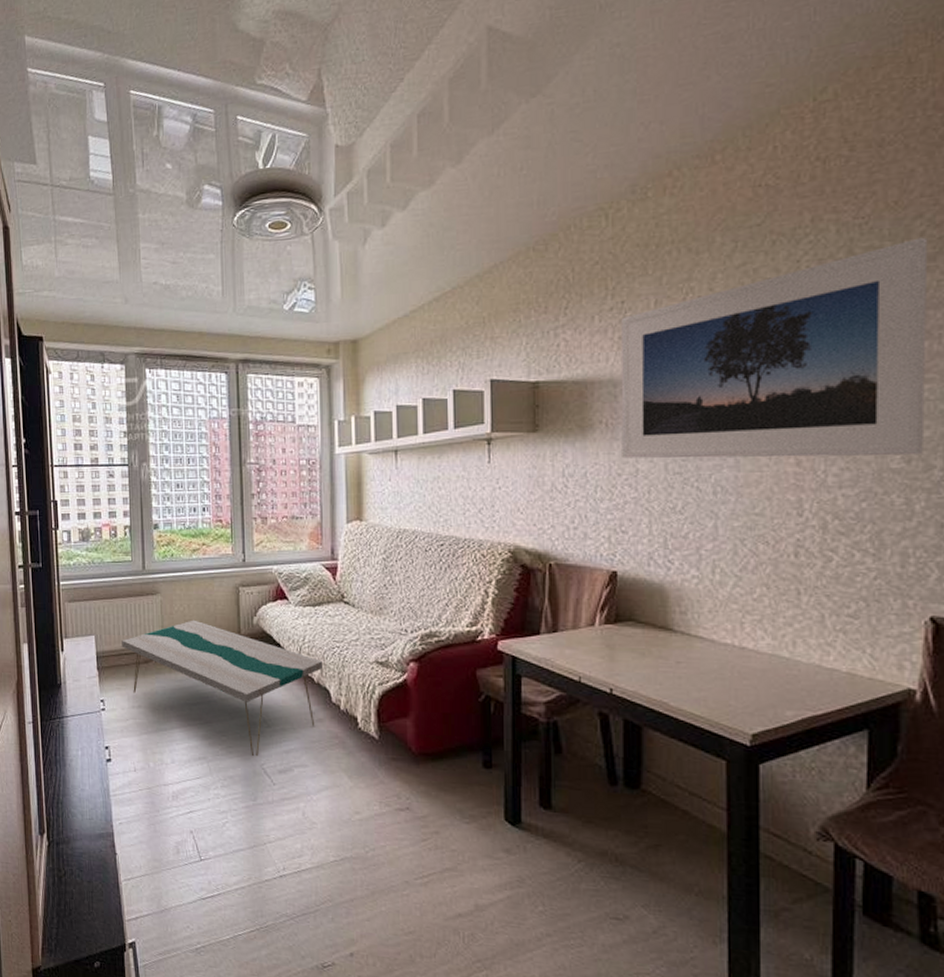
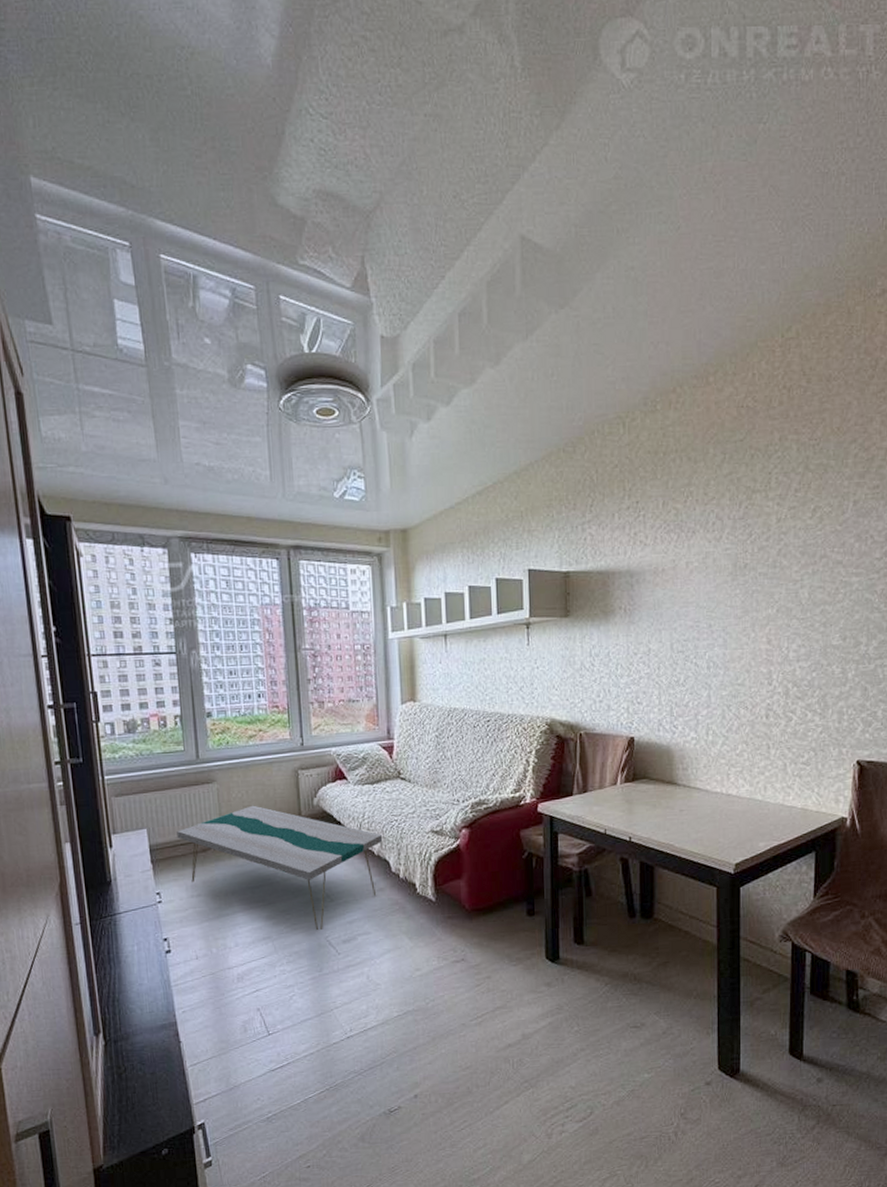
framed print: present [620,237,928,459] -> none [636,458,860,640]

